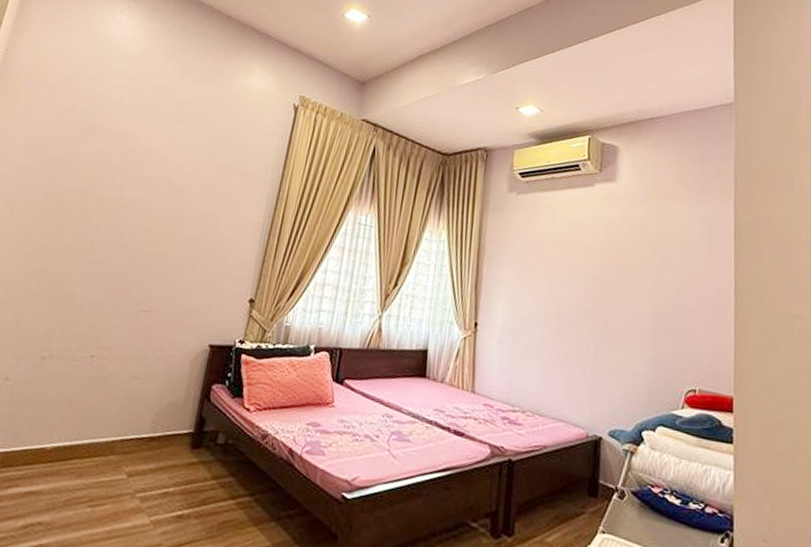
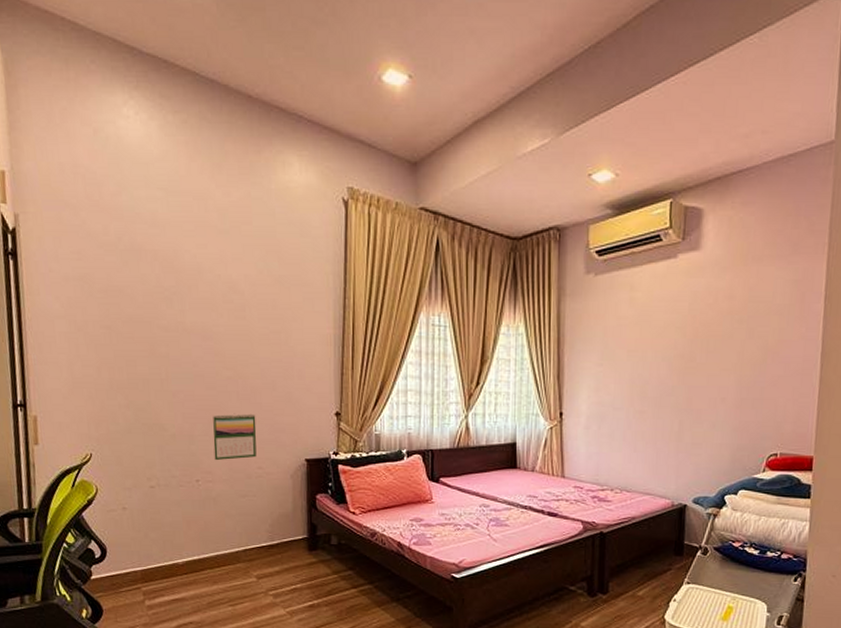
calendar: none [116,288,169,338] -> present [213,413,257,461]

